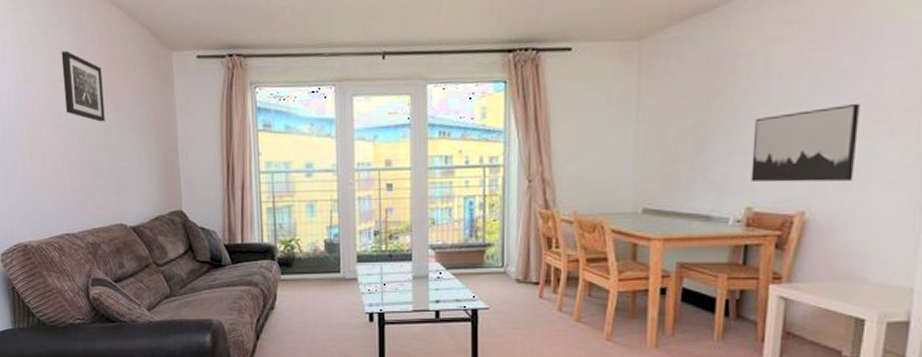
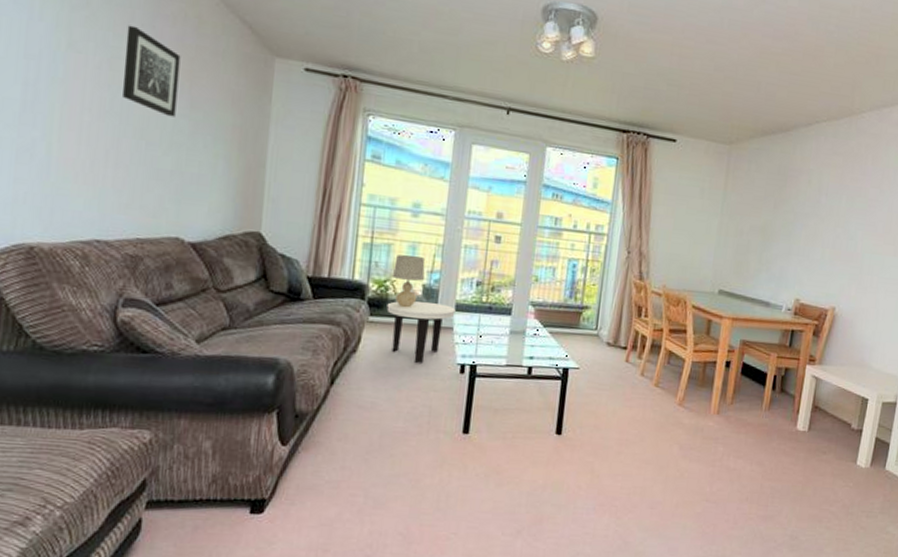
table lamp: none [295,214,324,264] -> present [391,255,426,308]
side table: none [295,256,358,316] -> present [386,301,456,364]
wall art: present [751,103,860,182] -> none [800,226,878,287]

